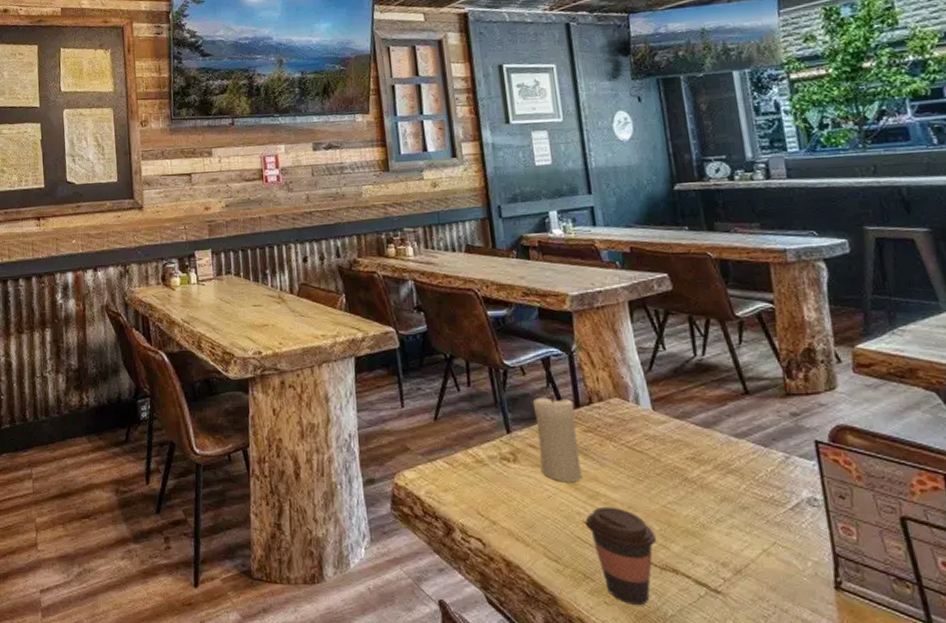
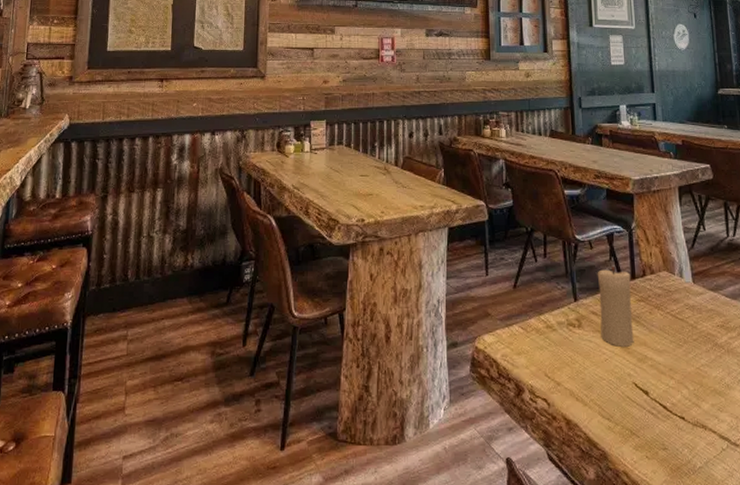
coffee cup: present [585,506,657,605] -> none [634,369,691,458]

